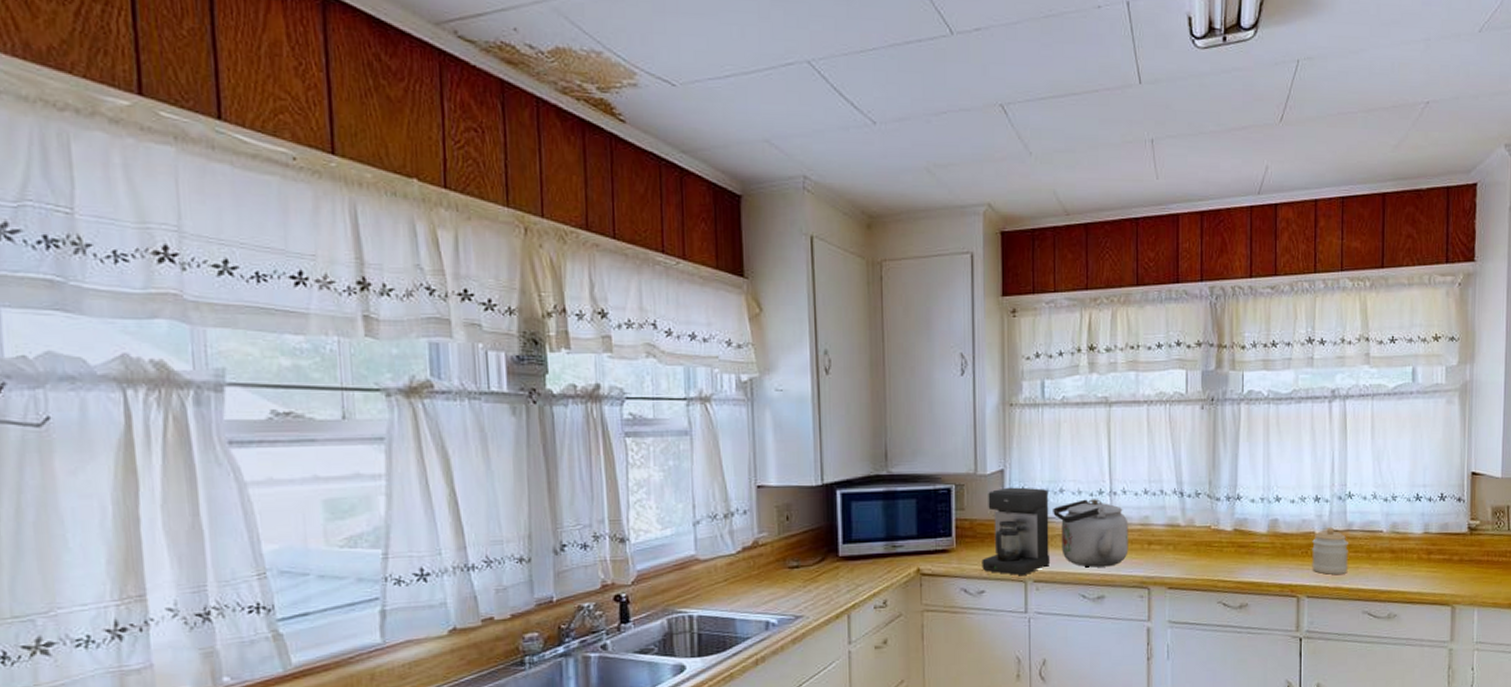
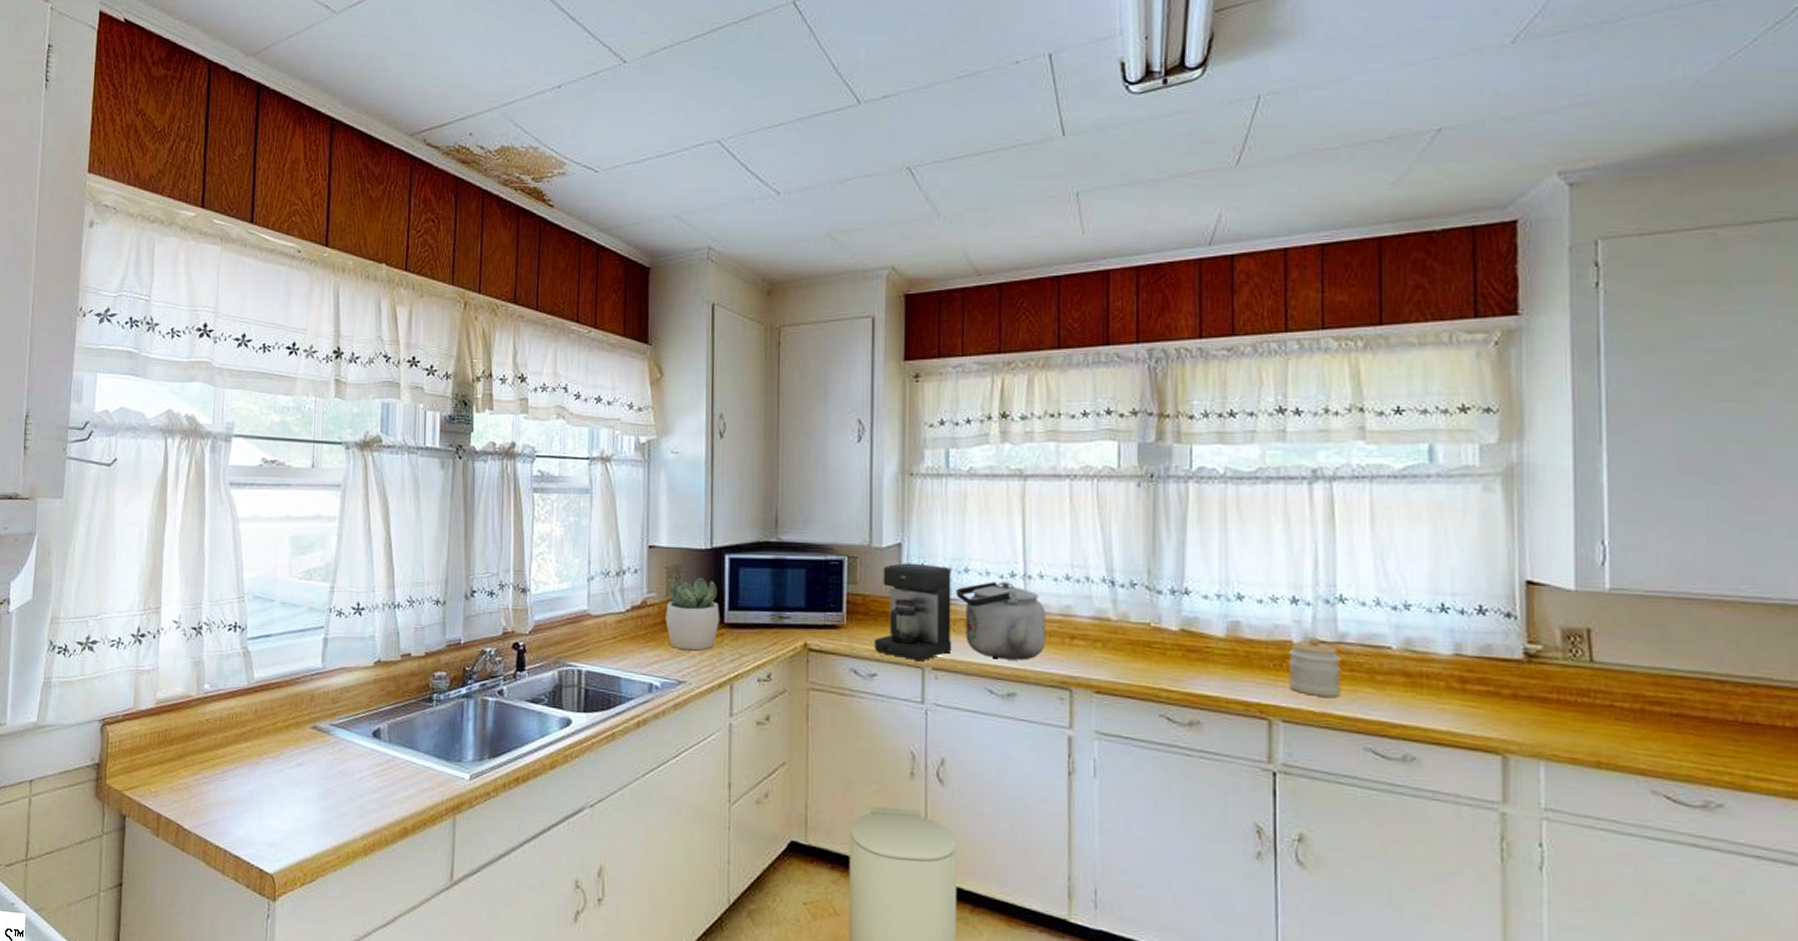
succulent plant: none [778,513,835,586] -> present [665,577,721,651]

